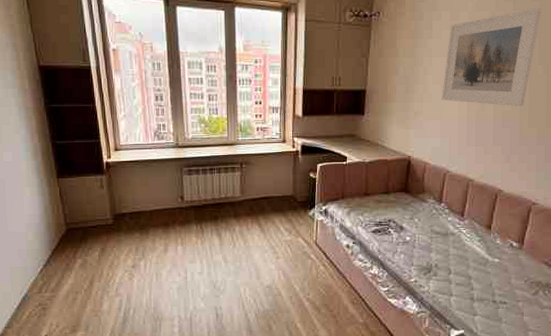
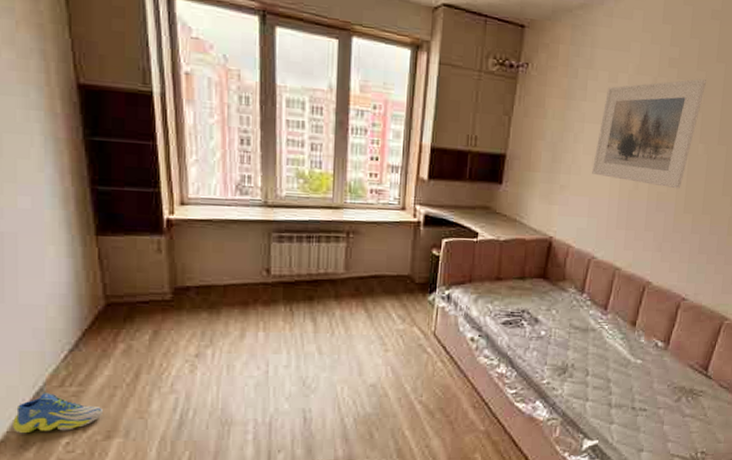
sneaker: none [8,298,70,329] -> present [13,393,104,434]

